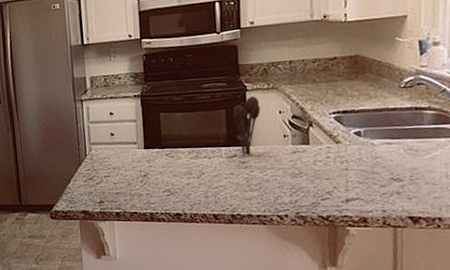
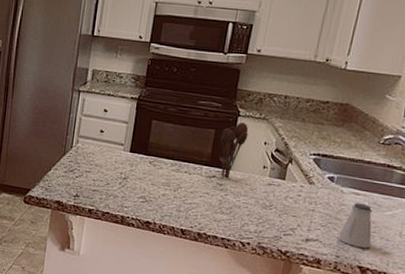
saltshaker: none [379,152,417,198] -> present [338,203,373,248]

